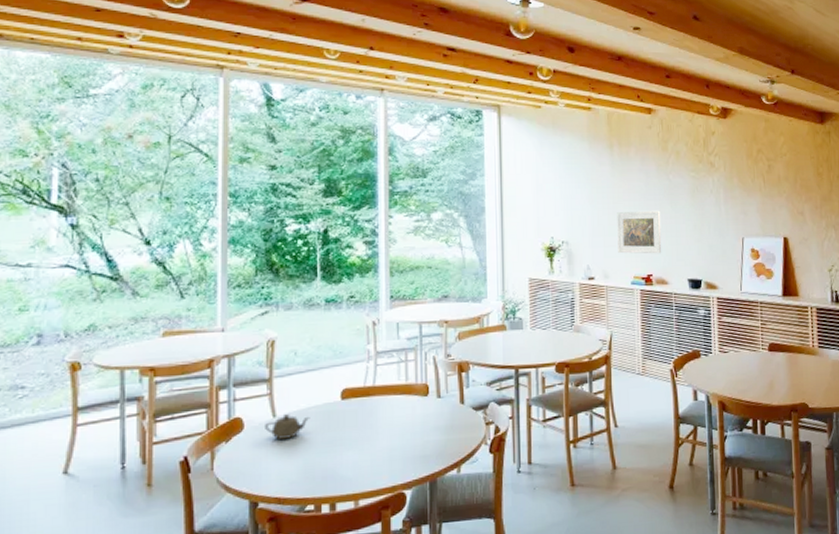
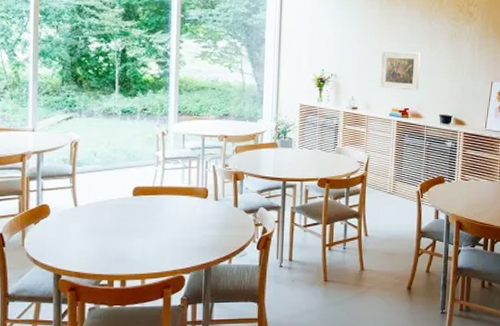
teapot: present [265,414,310,439] -> none [68,205,106,225]

